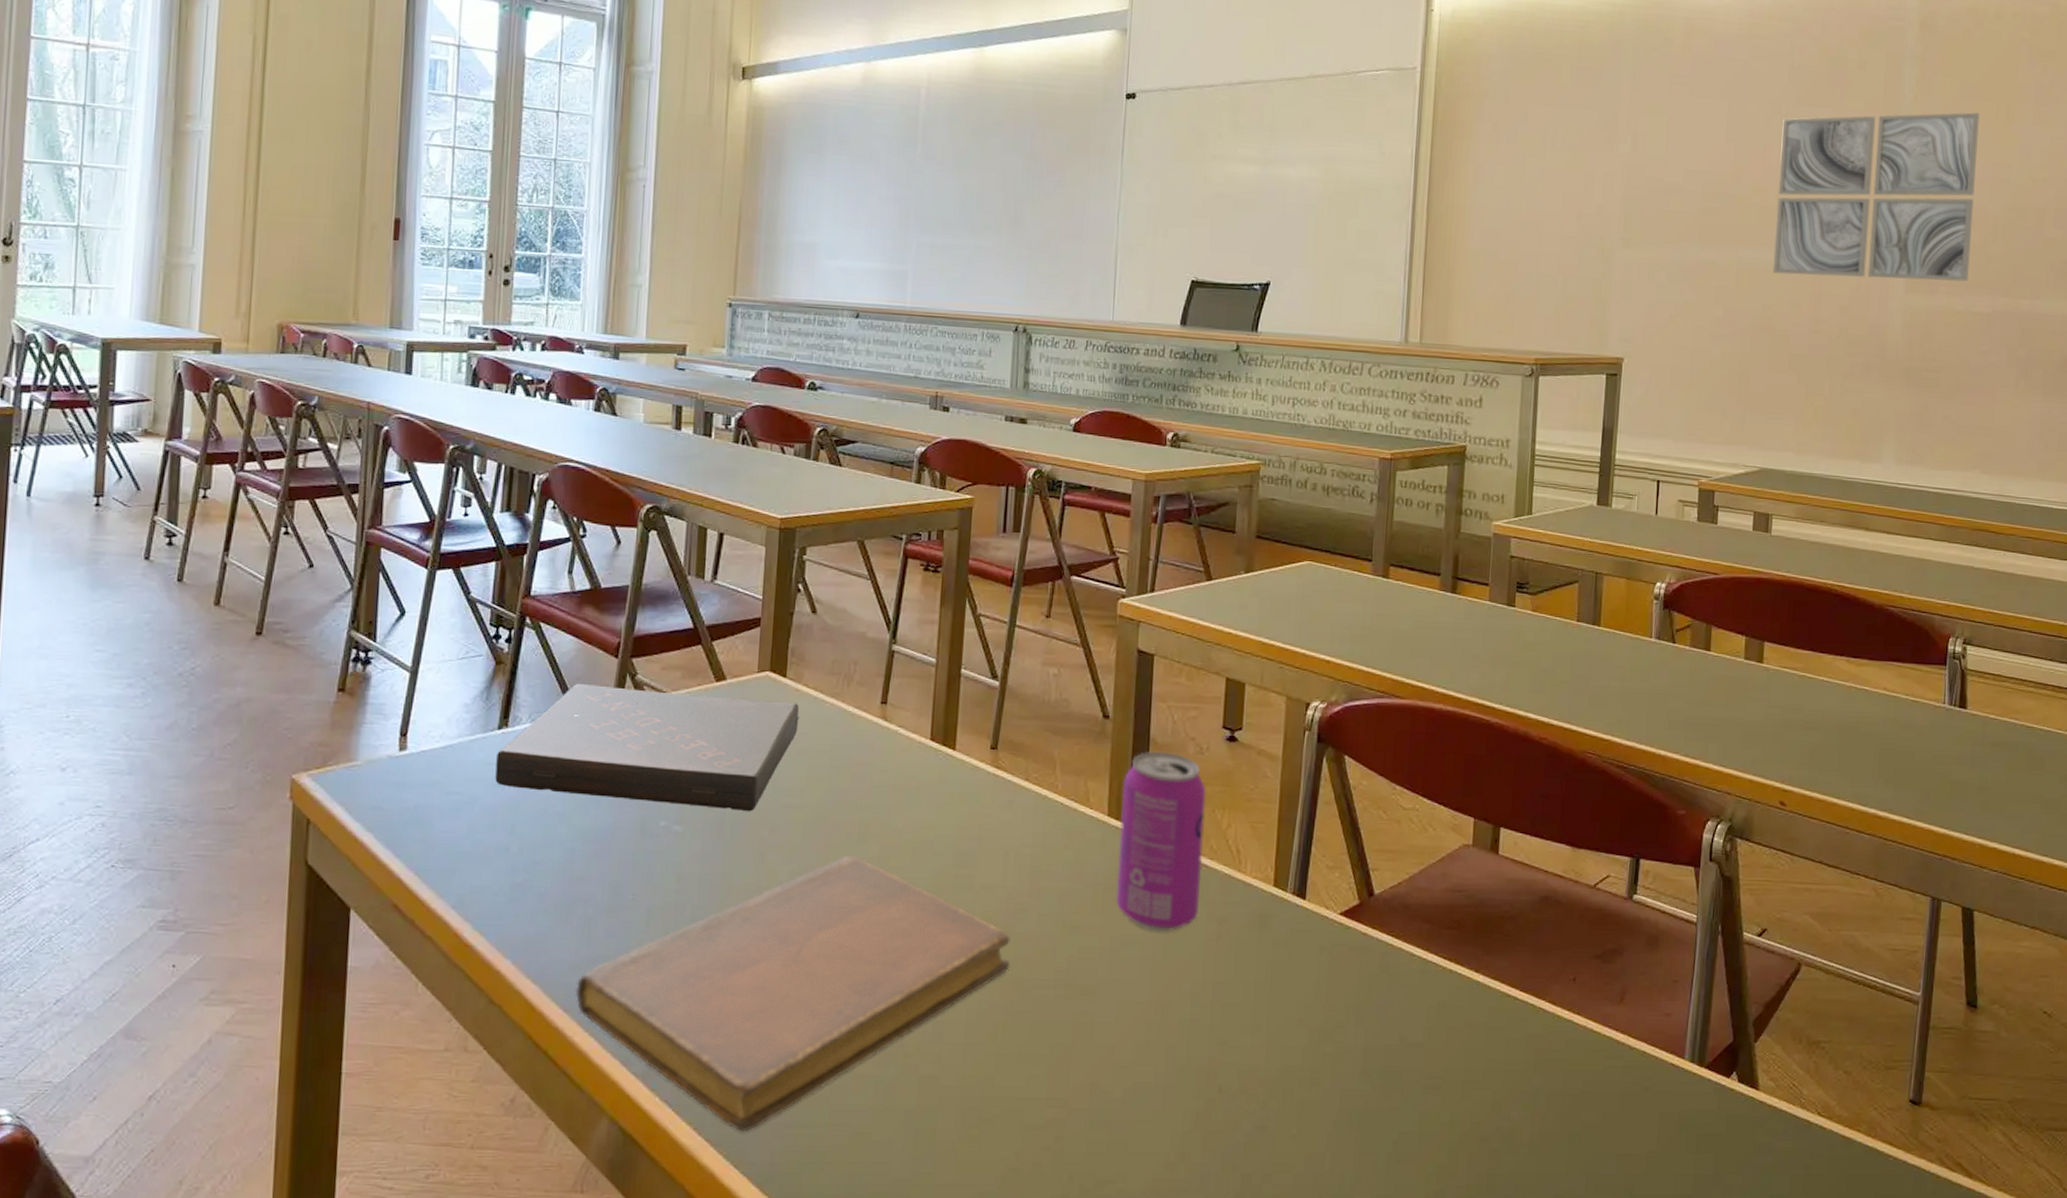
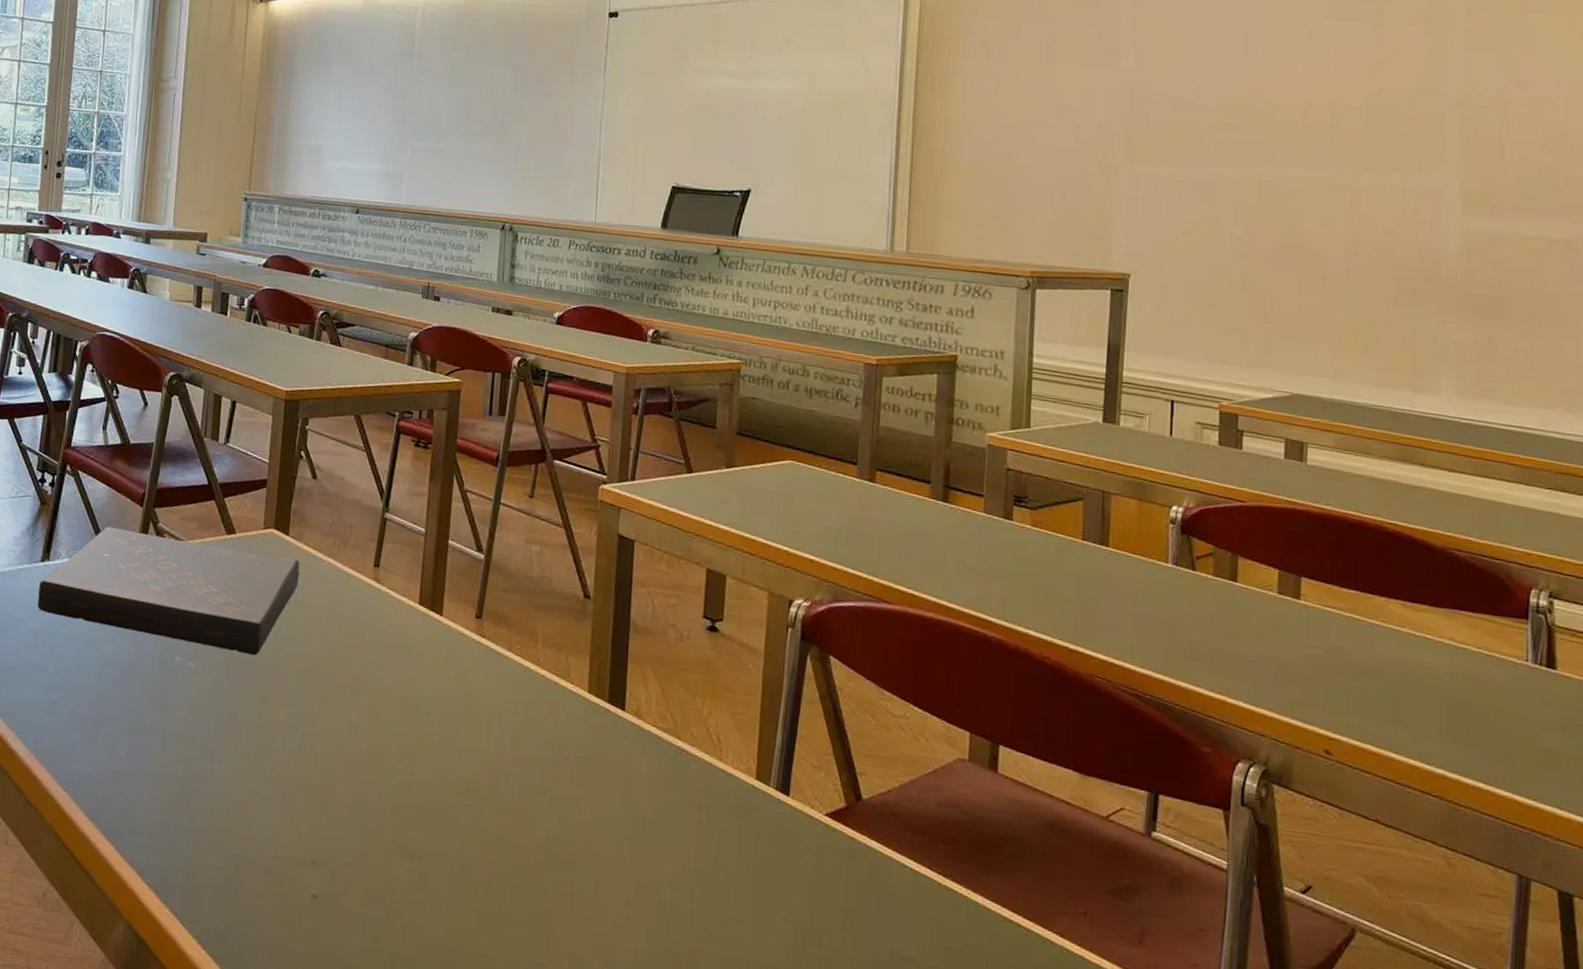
notebook: present [575,855,1011,1131] -> none [99,704,493,952]
beverage can: present [1115,751,1206,932] -> none [595,633,687,812]
wall art: present [1772,112,1980,282] -> none [1301,26,1549,206]

